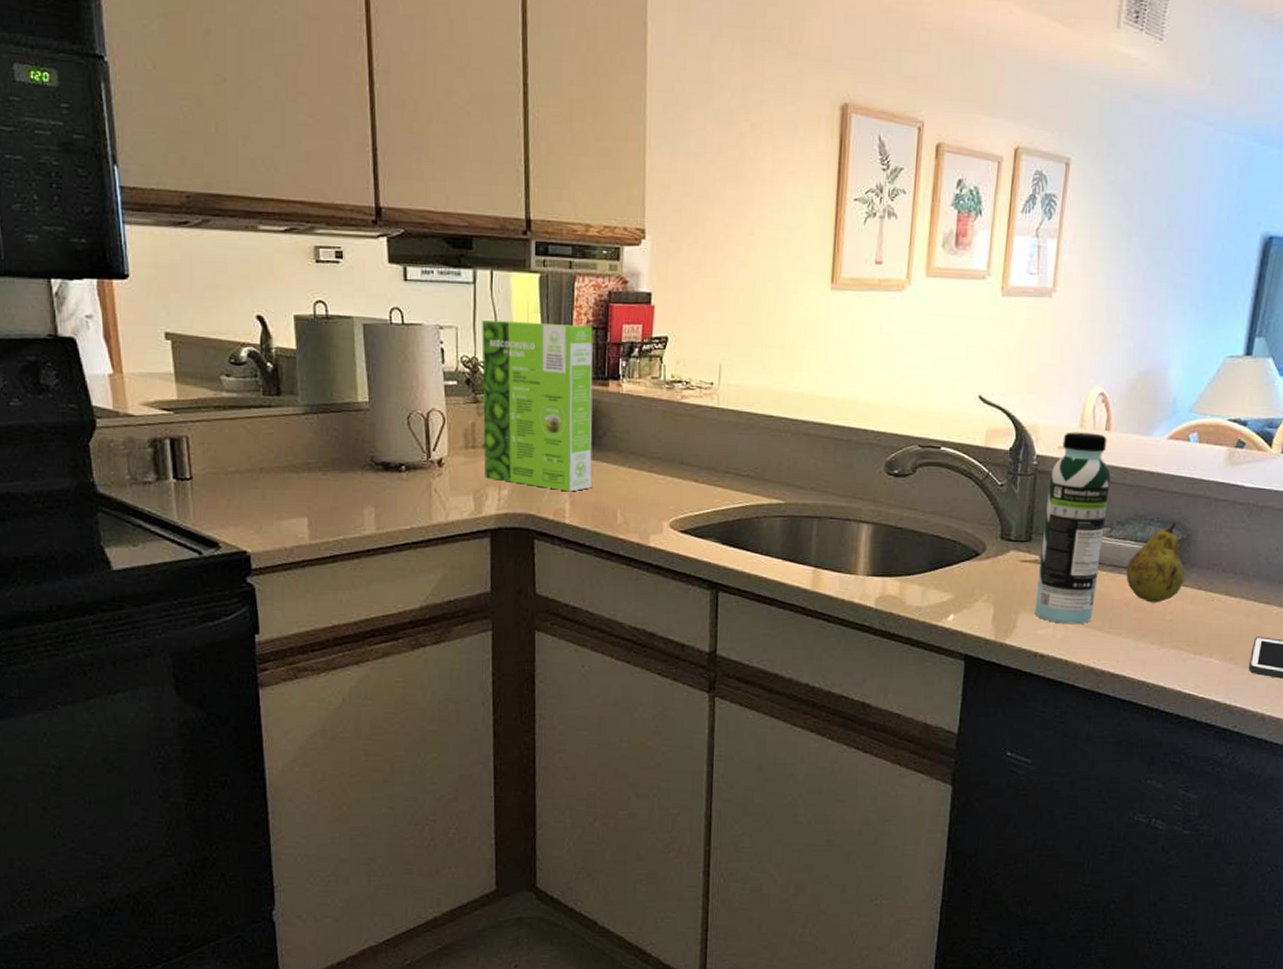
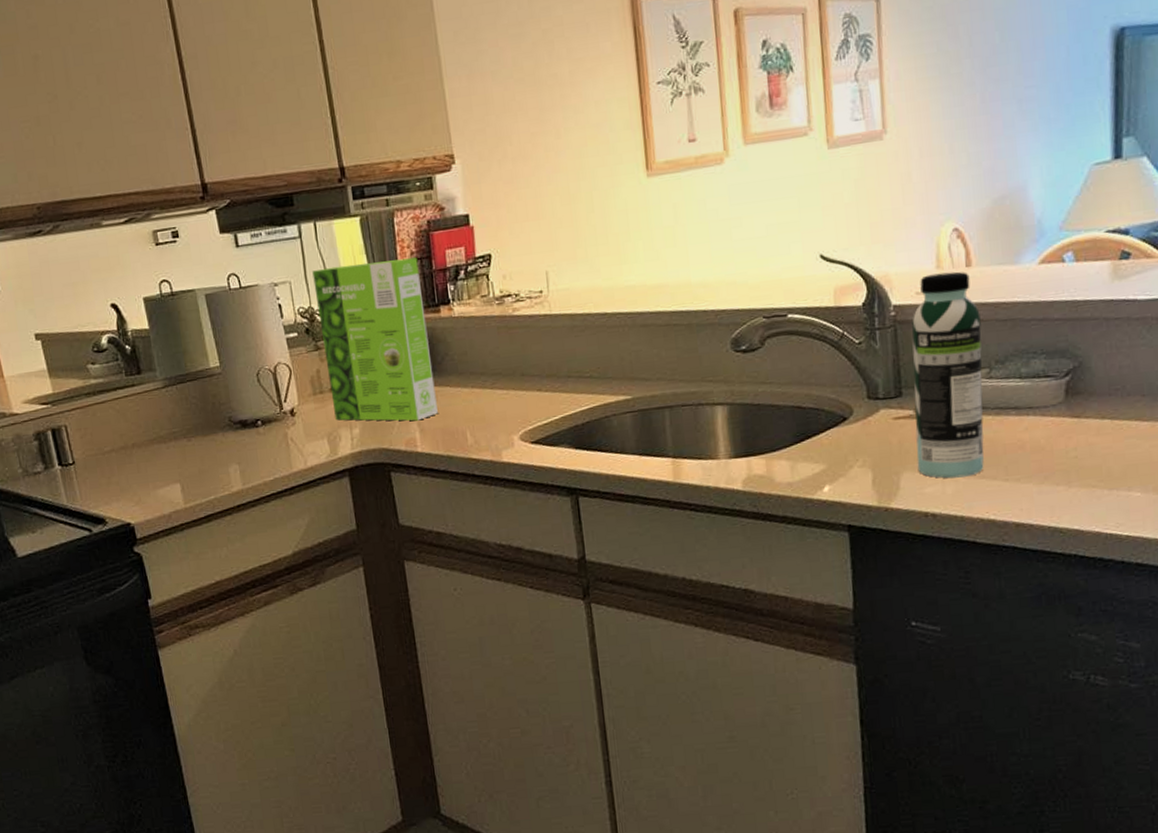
fruit: present [1126,522,1185,603] -> none [1014,351,1085,442]

